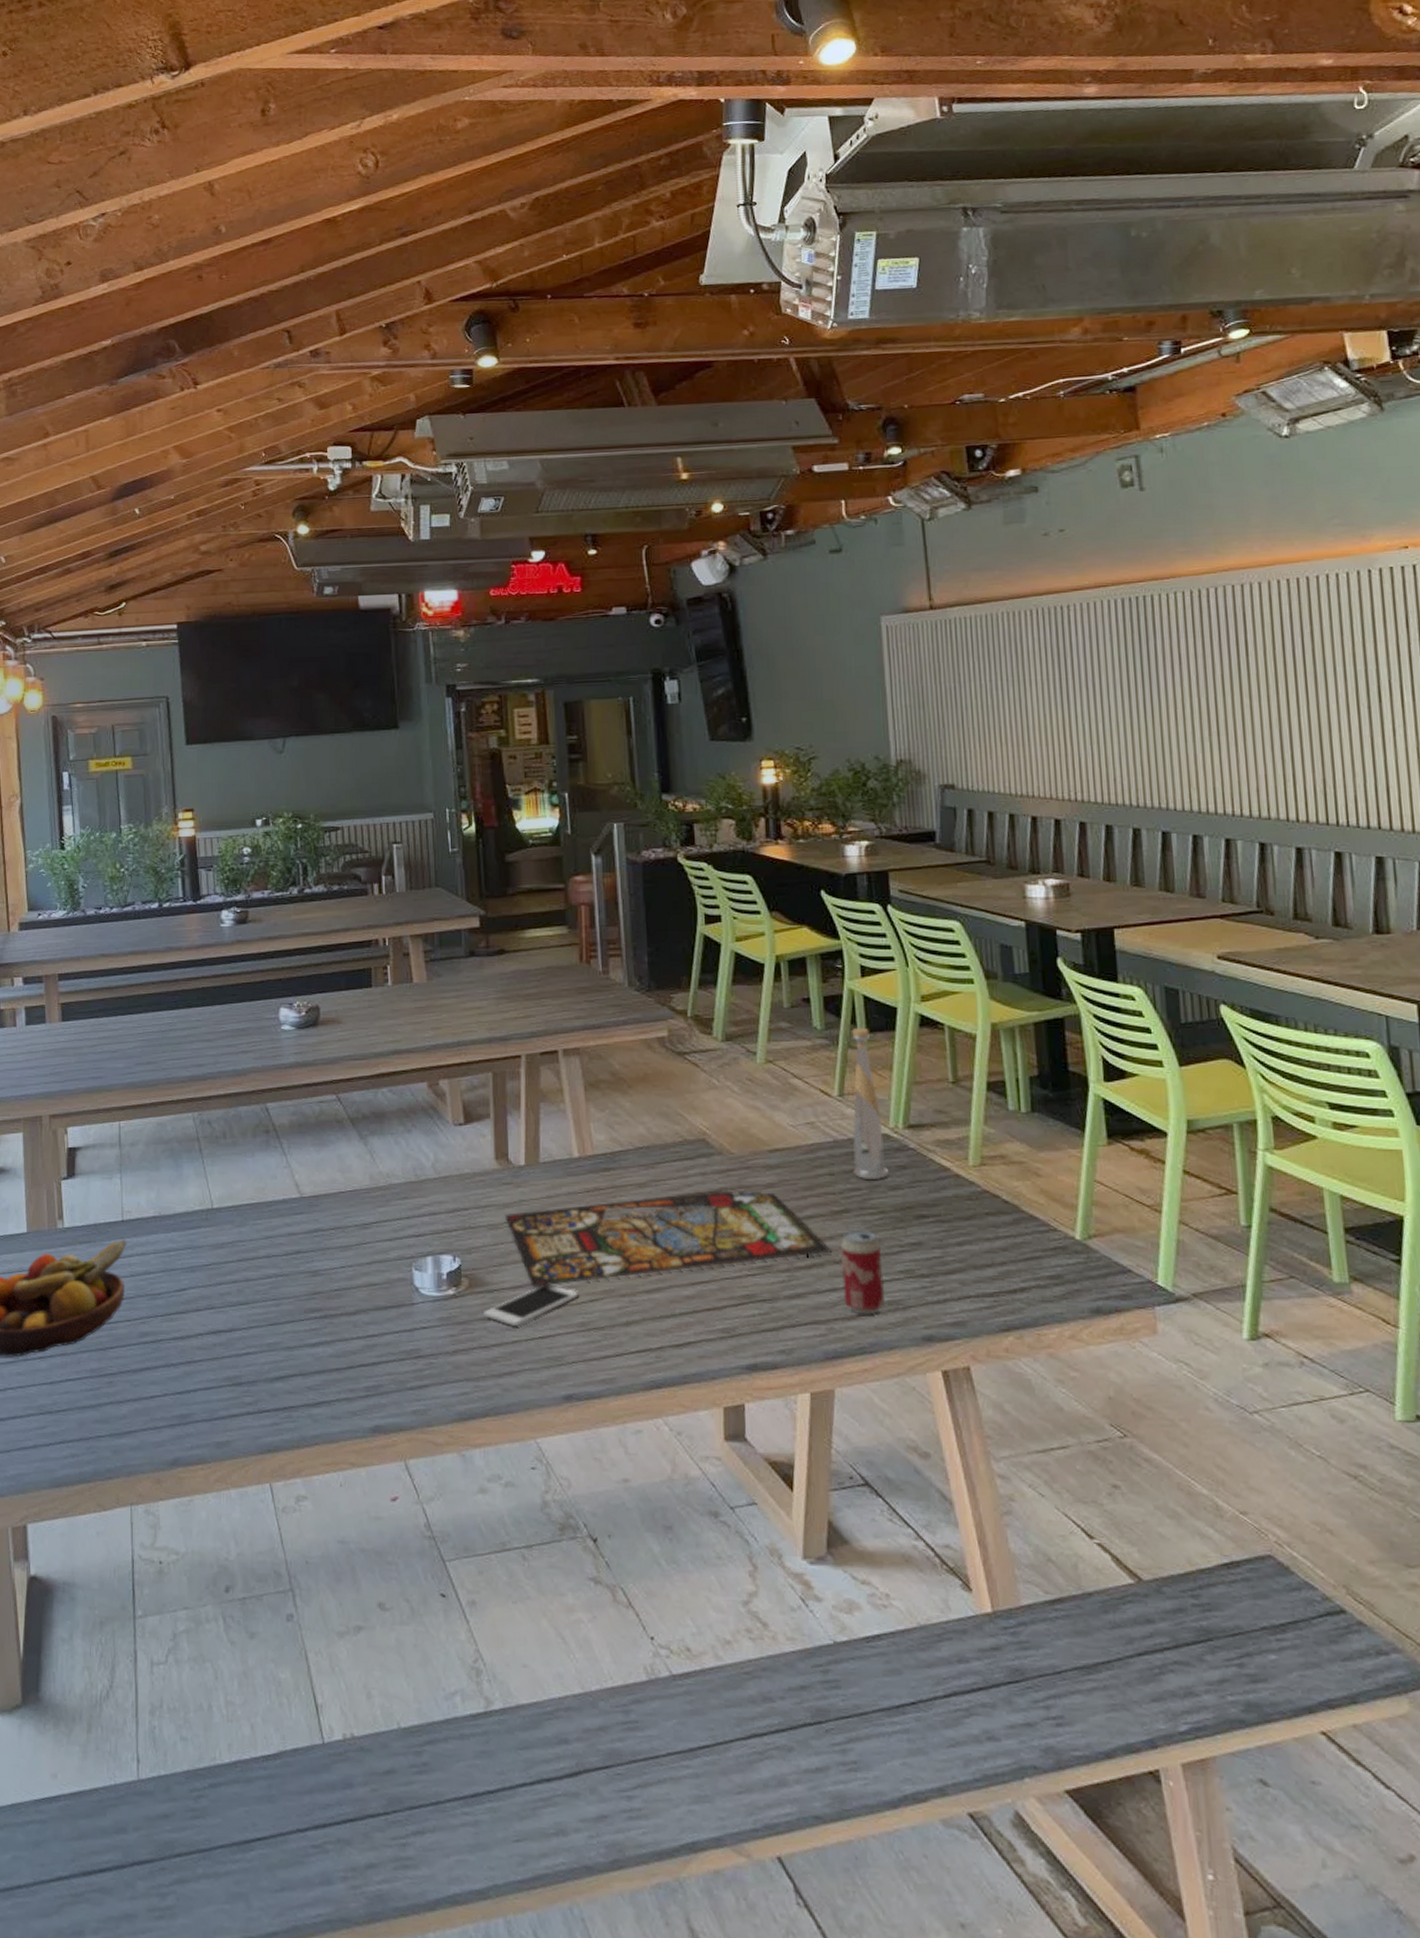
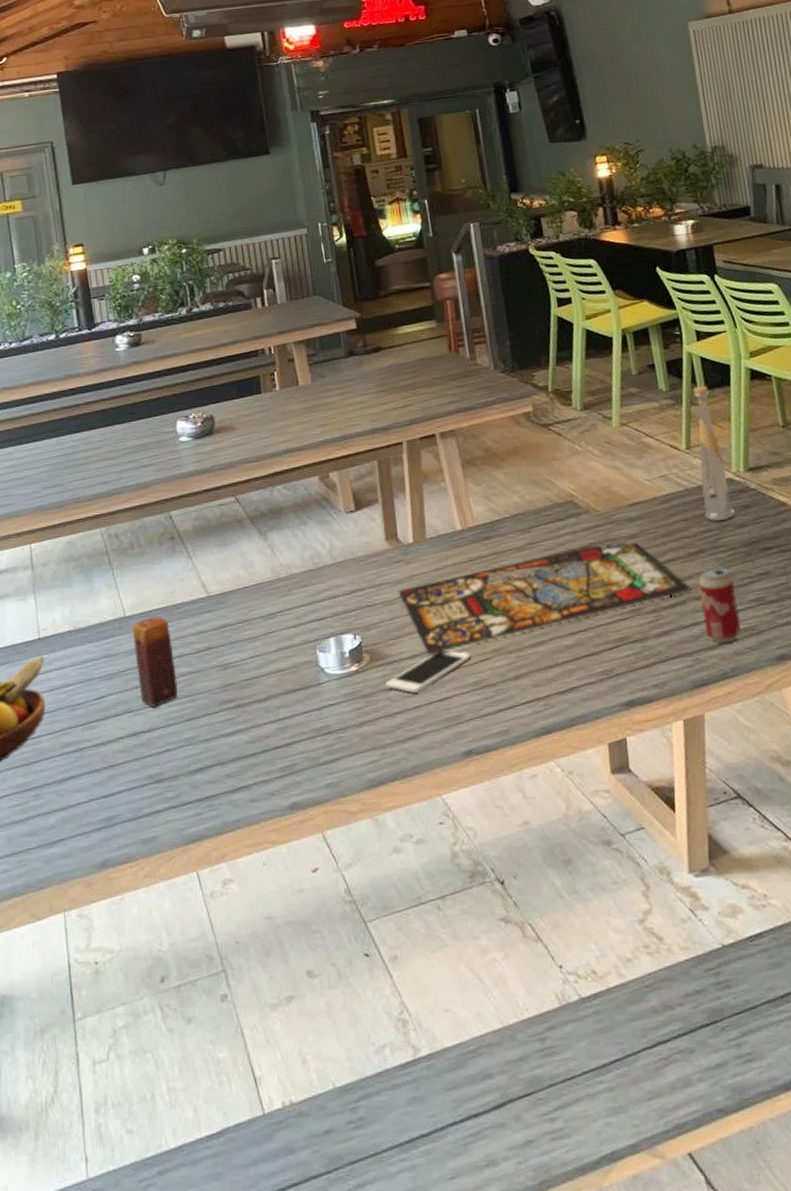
candle: none [219,1212,262,1307] -> present [132,616,178,707]

